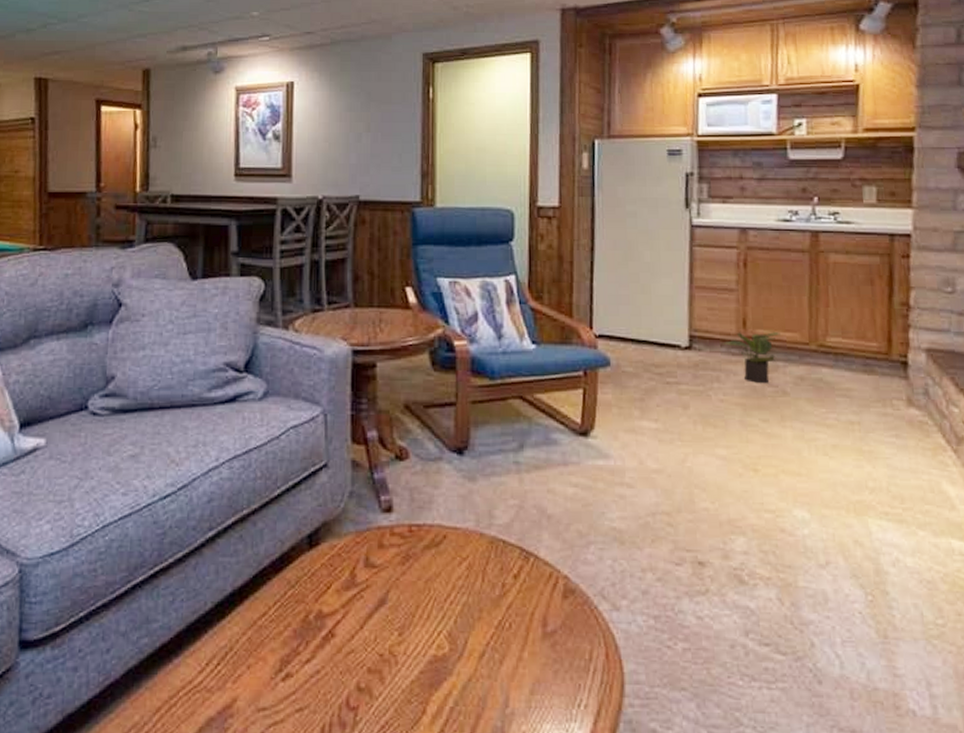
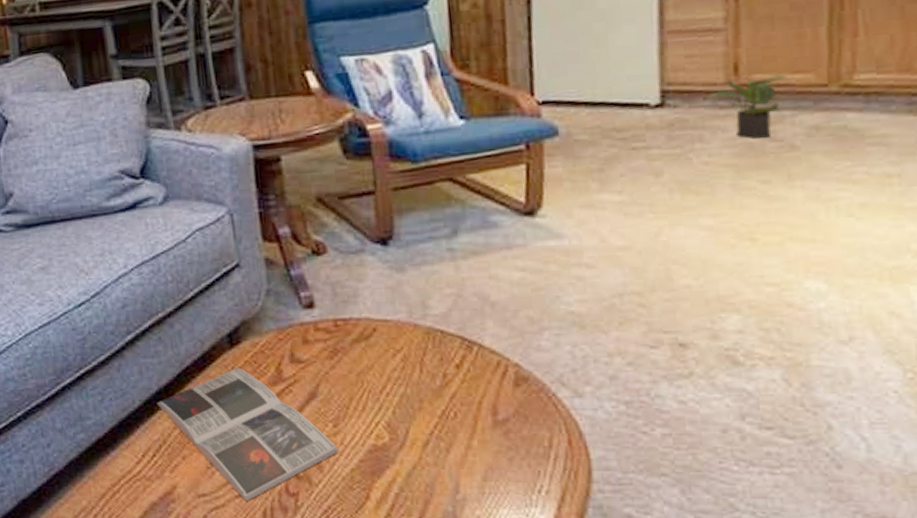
magazine: none [229,570,401,716] -> present [157,367,339,501]

